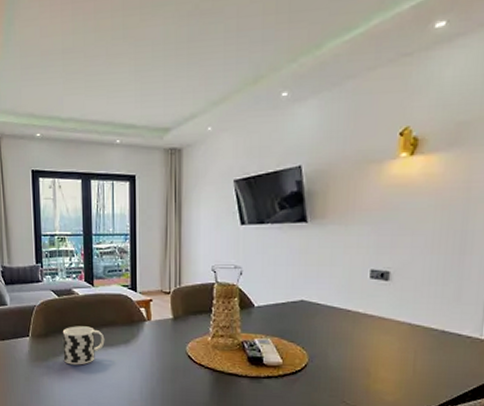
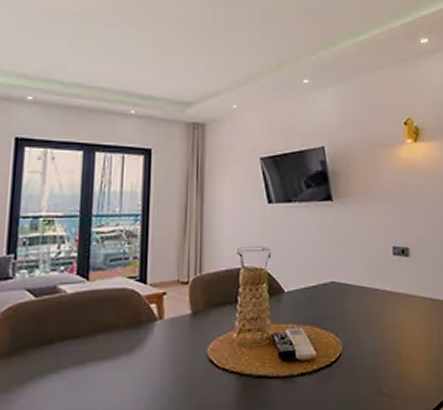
cup: present [62,326,105,365] -> none [34,334,100,393]

